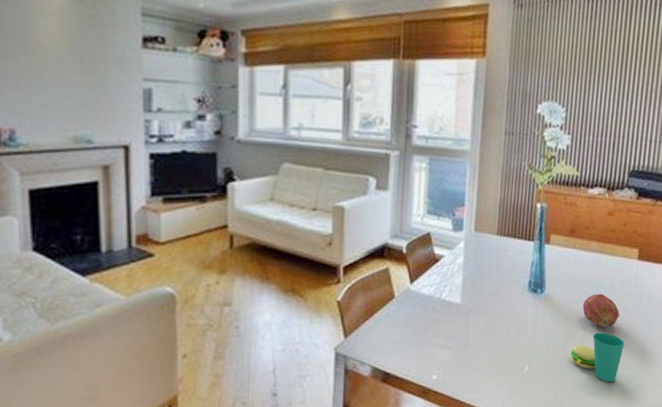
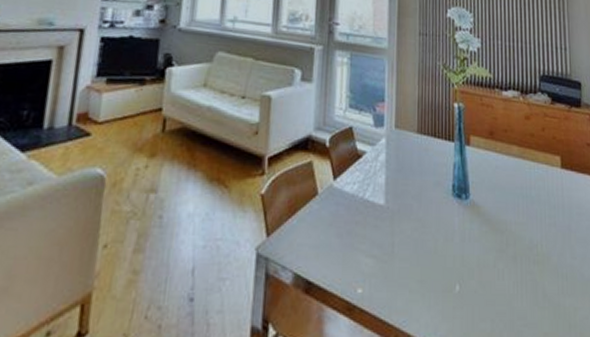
cup: present [570,332,625,382] -> none [503,249,561,311]
fruit: present [582,293,620,328] -> none [511,203,551,244]

